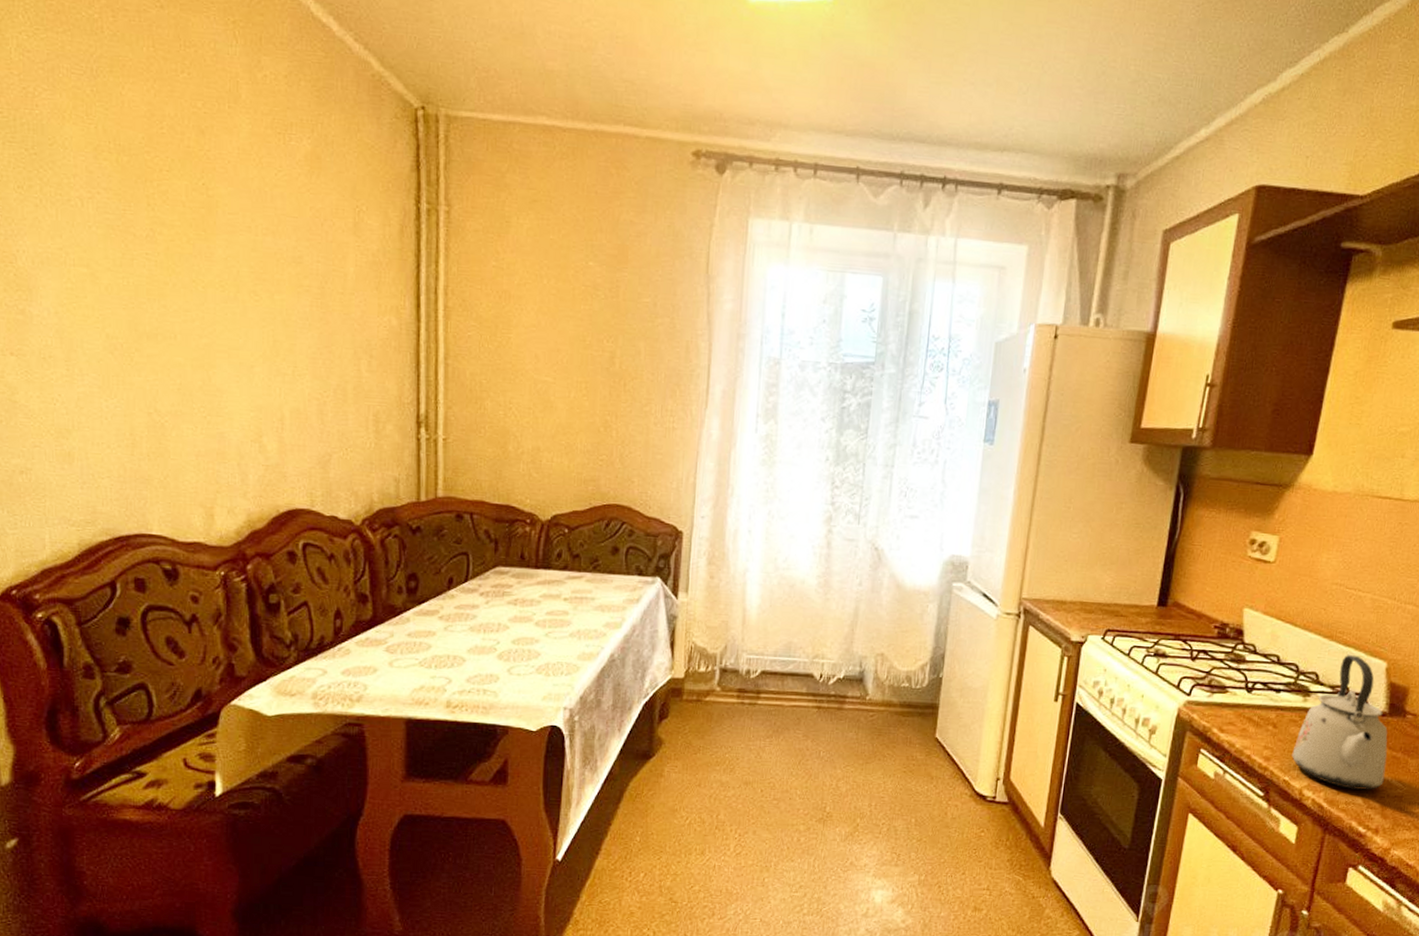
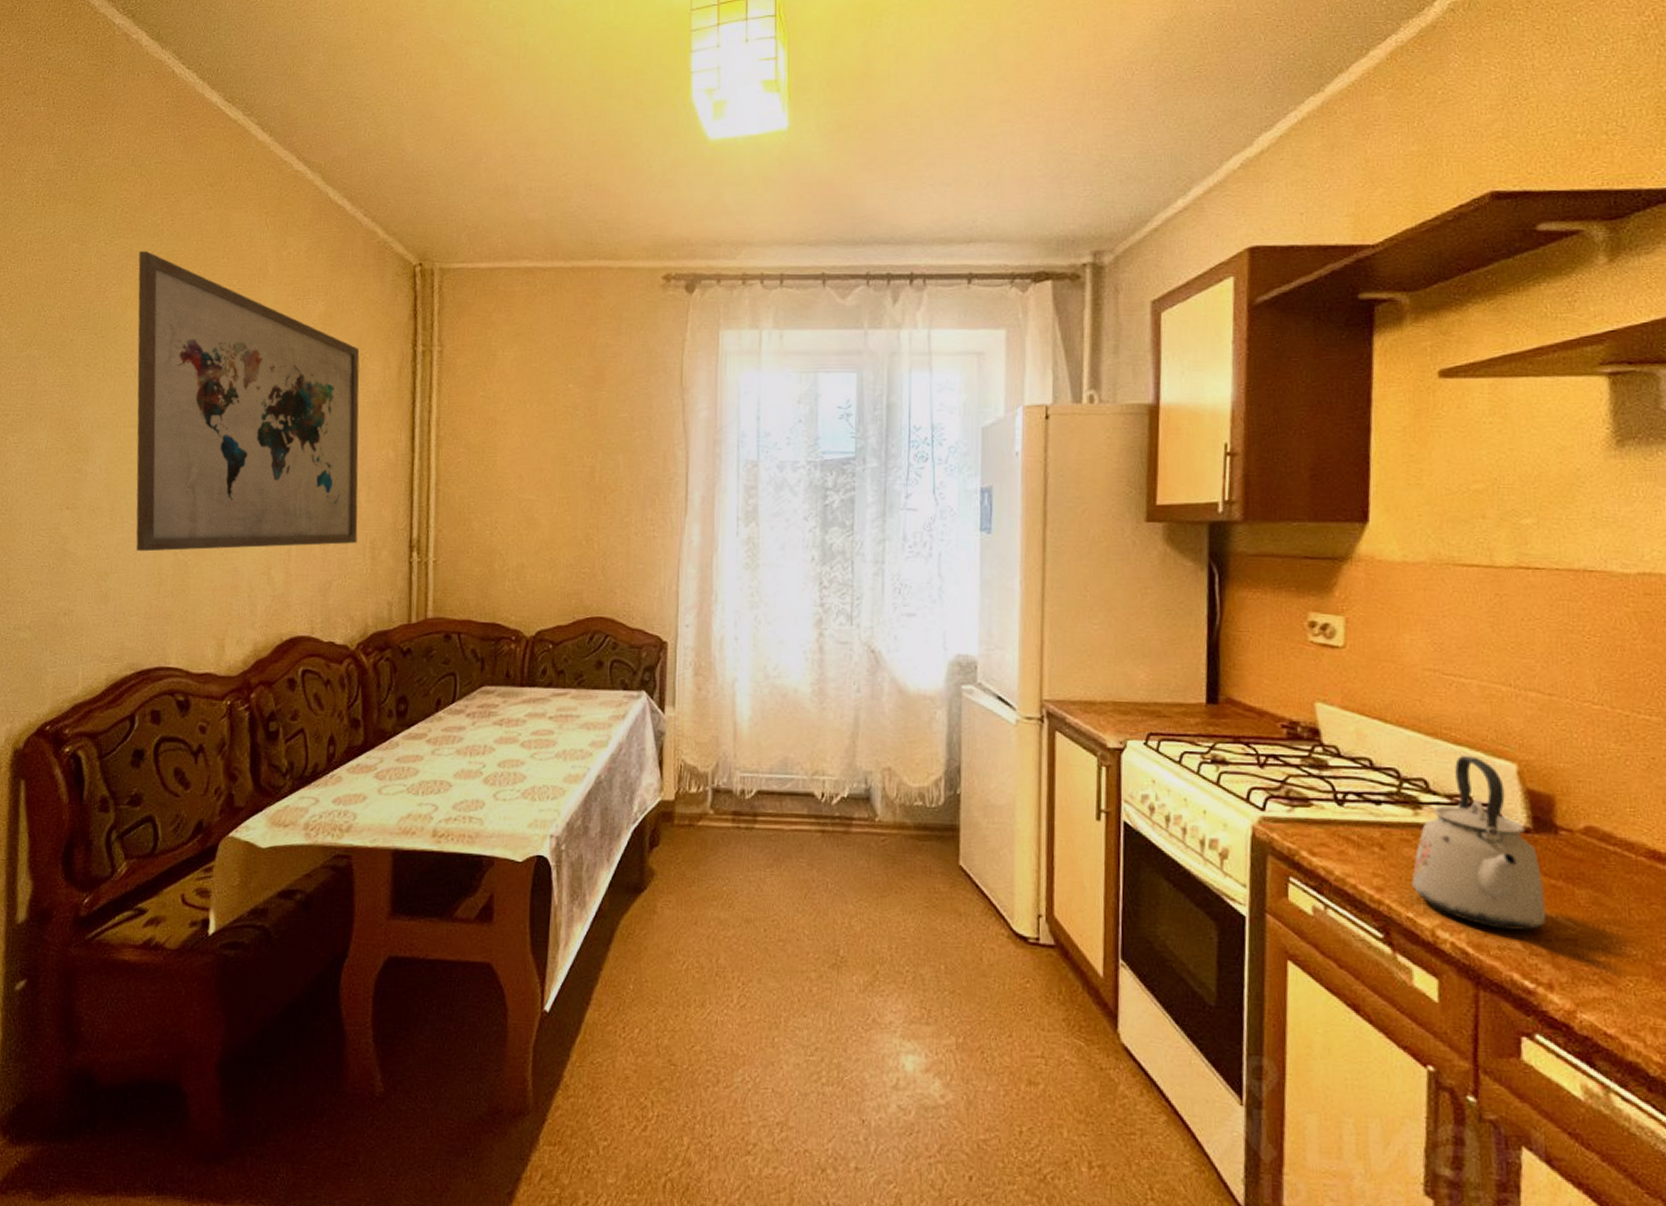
wall art: none [74,51,359,416] -> present [136,251,360,552]

